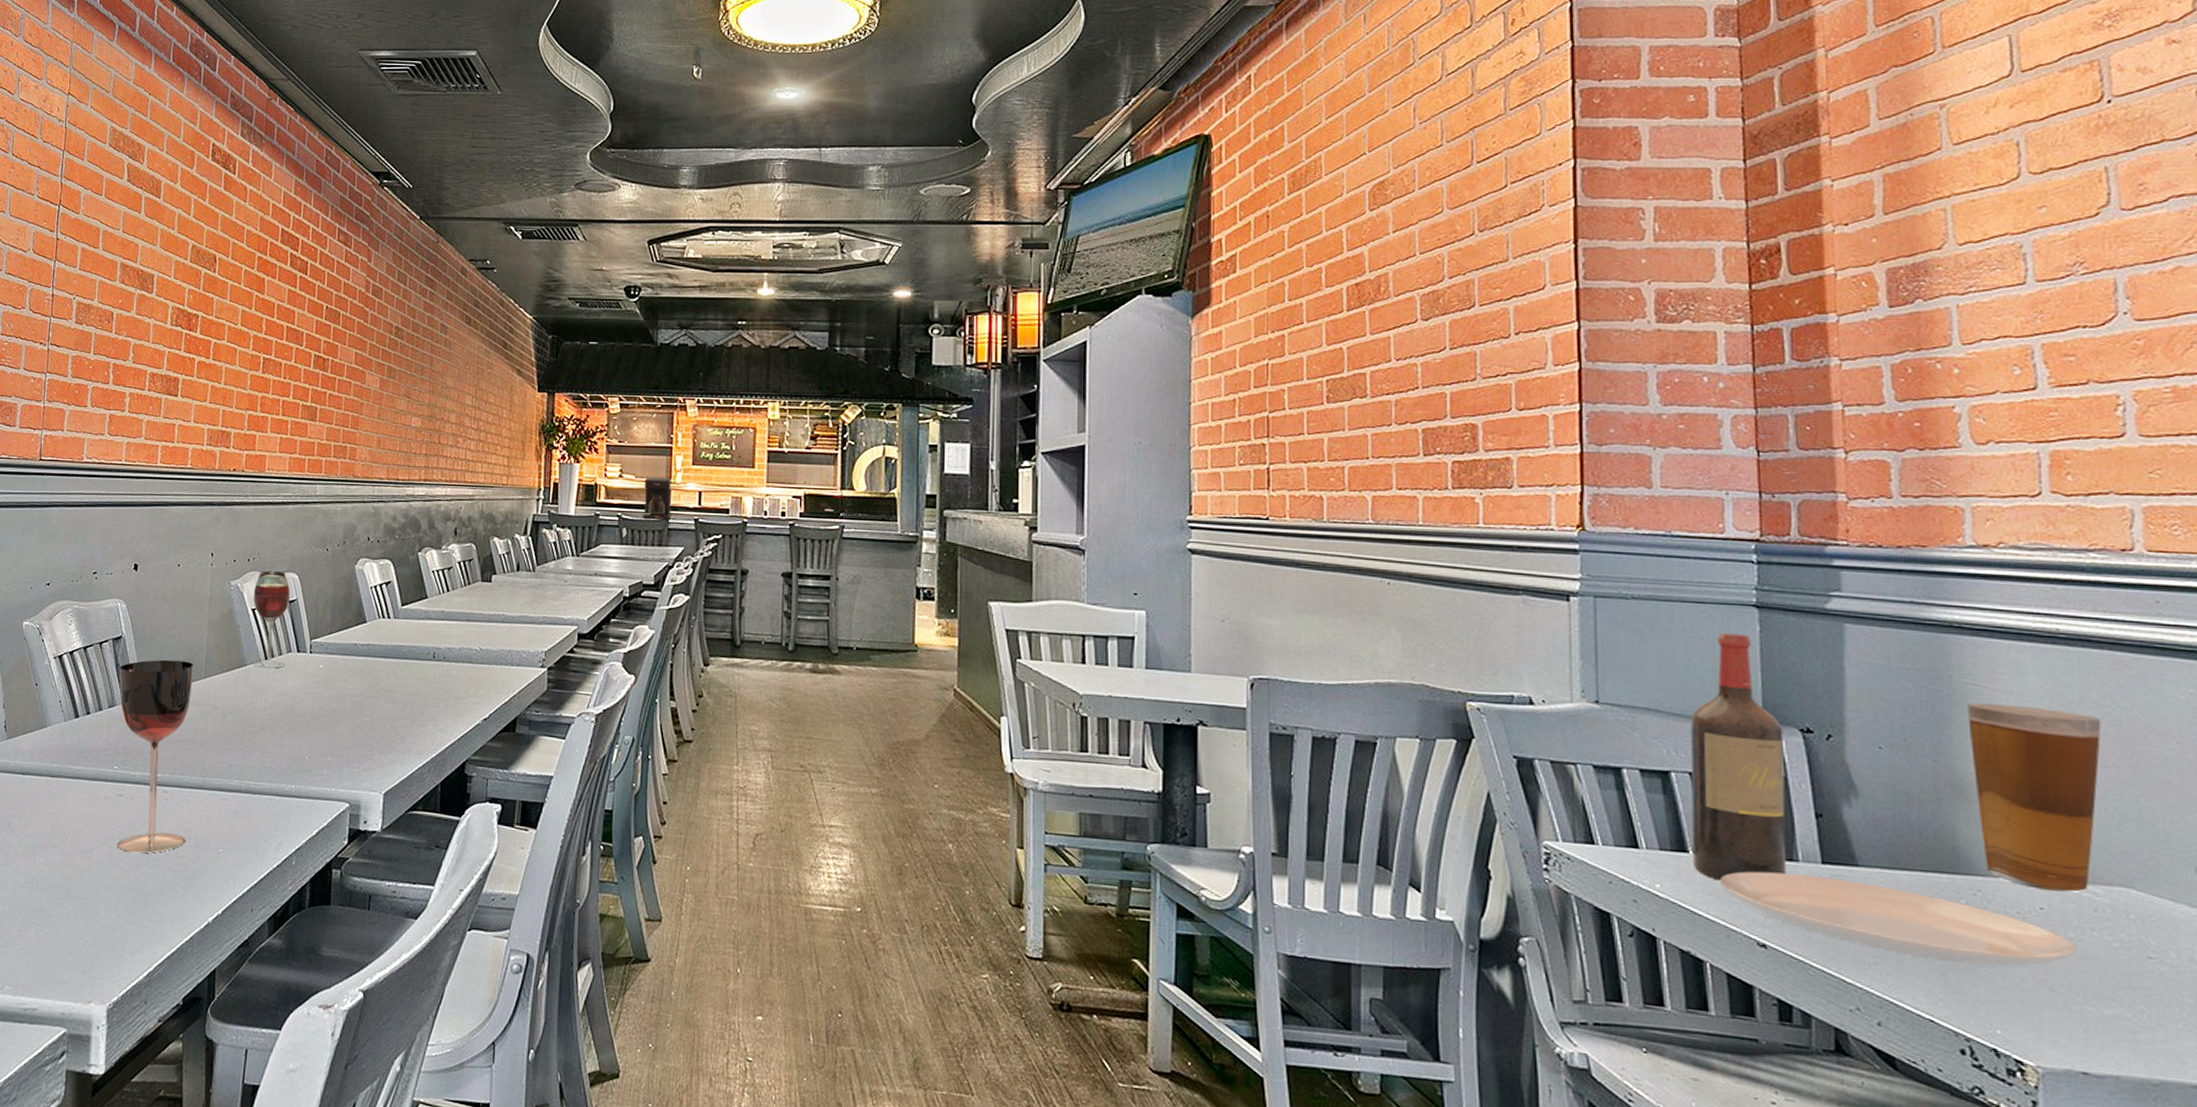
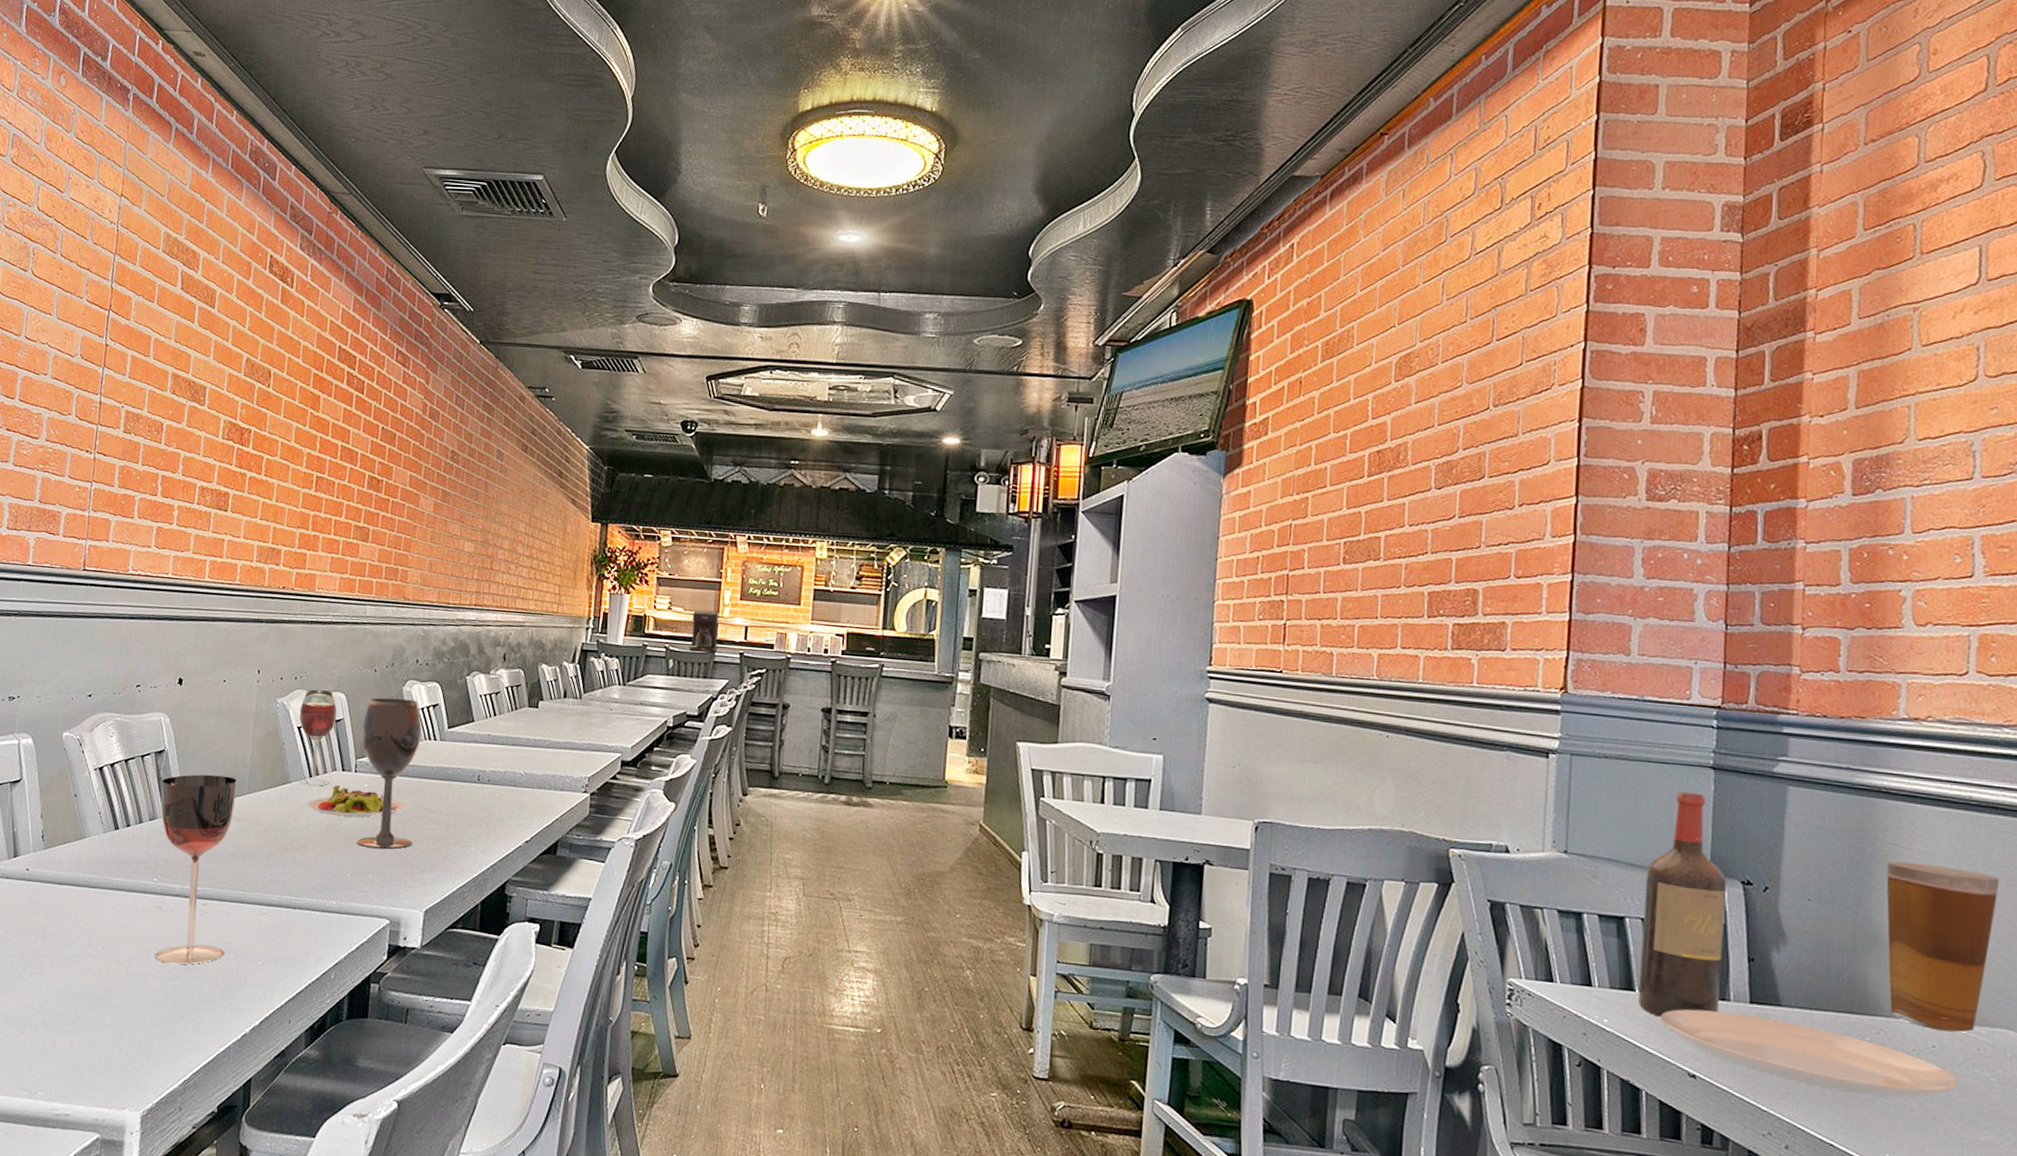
salad plate: none [263,666,363,699] -> present [307,784,407,817]
wine glass: none [314,576,376,731] -> present [357,698,422,849]

